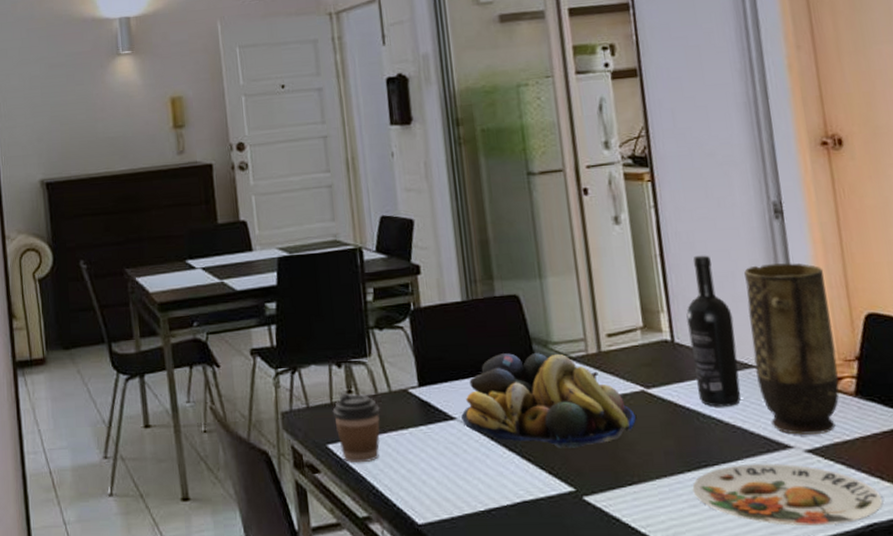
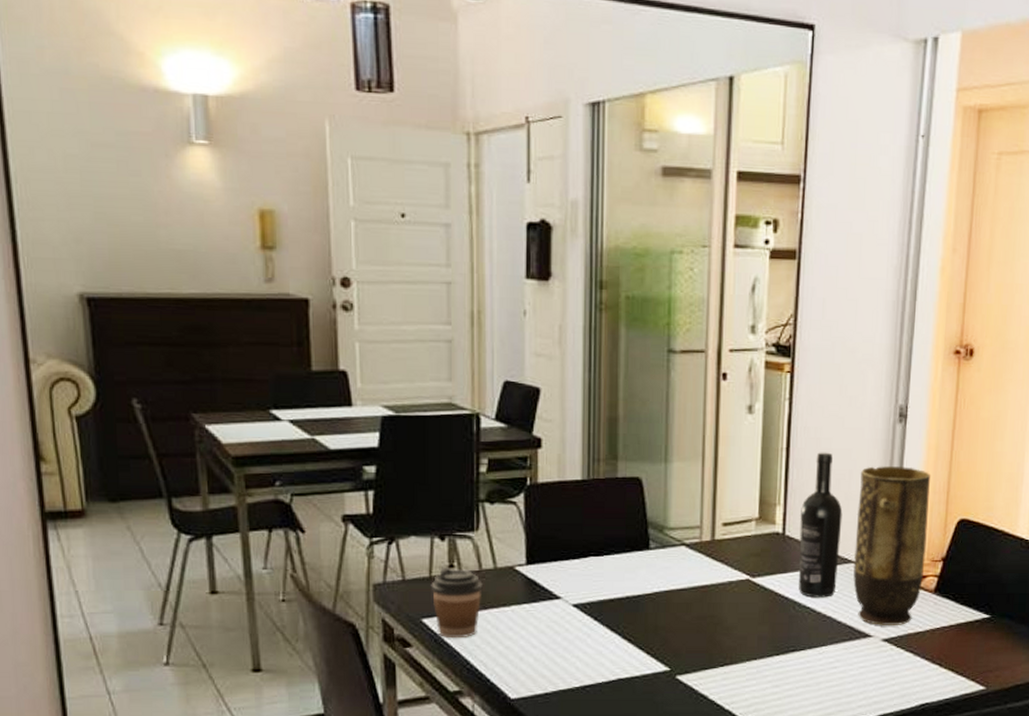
fruit bowl: present [461,353,636,448] -> none [567,536,737,631]
plate: present [692,463,883,527] -> none [778,650,937,705]

